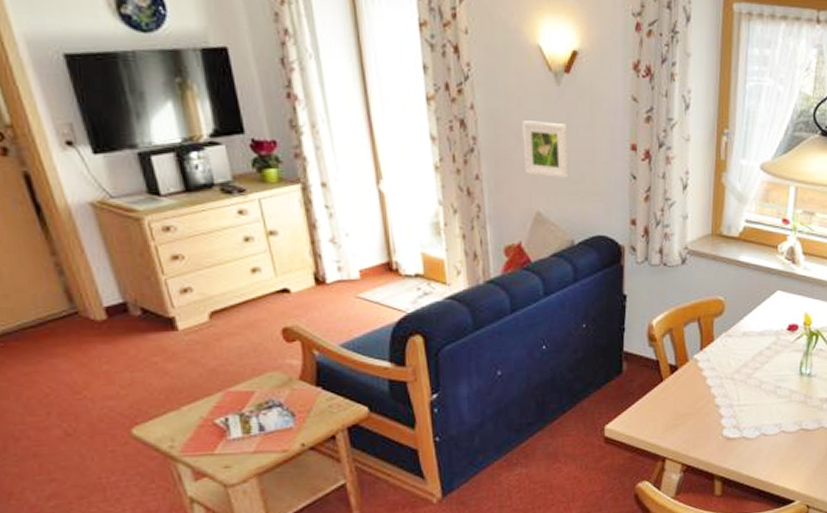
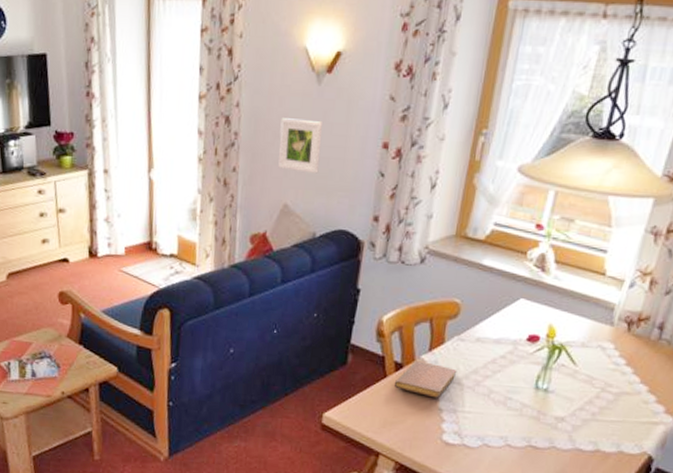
notebook: none [671,360,729,396] -> present [394,360,458,398]

